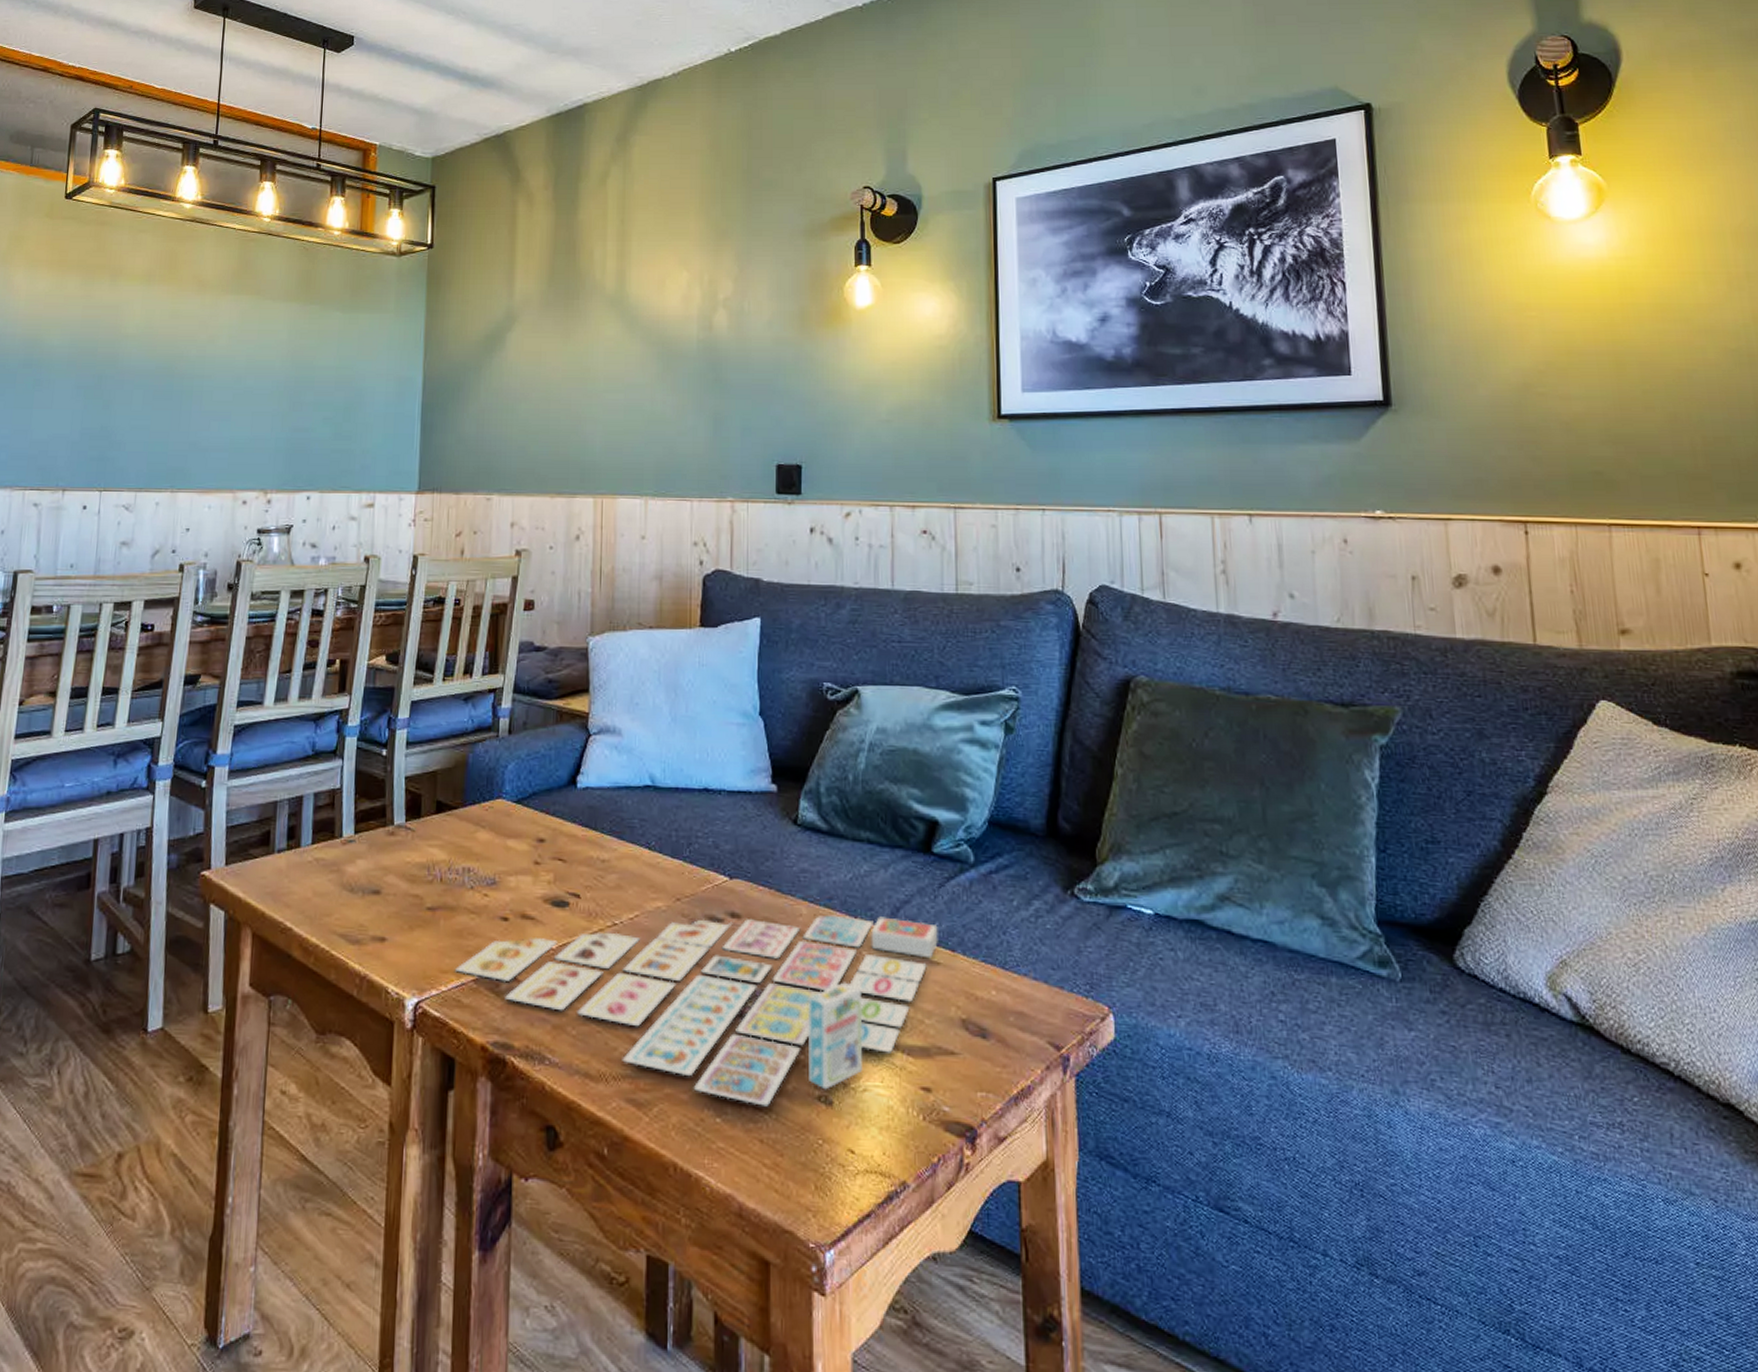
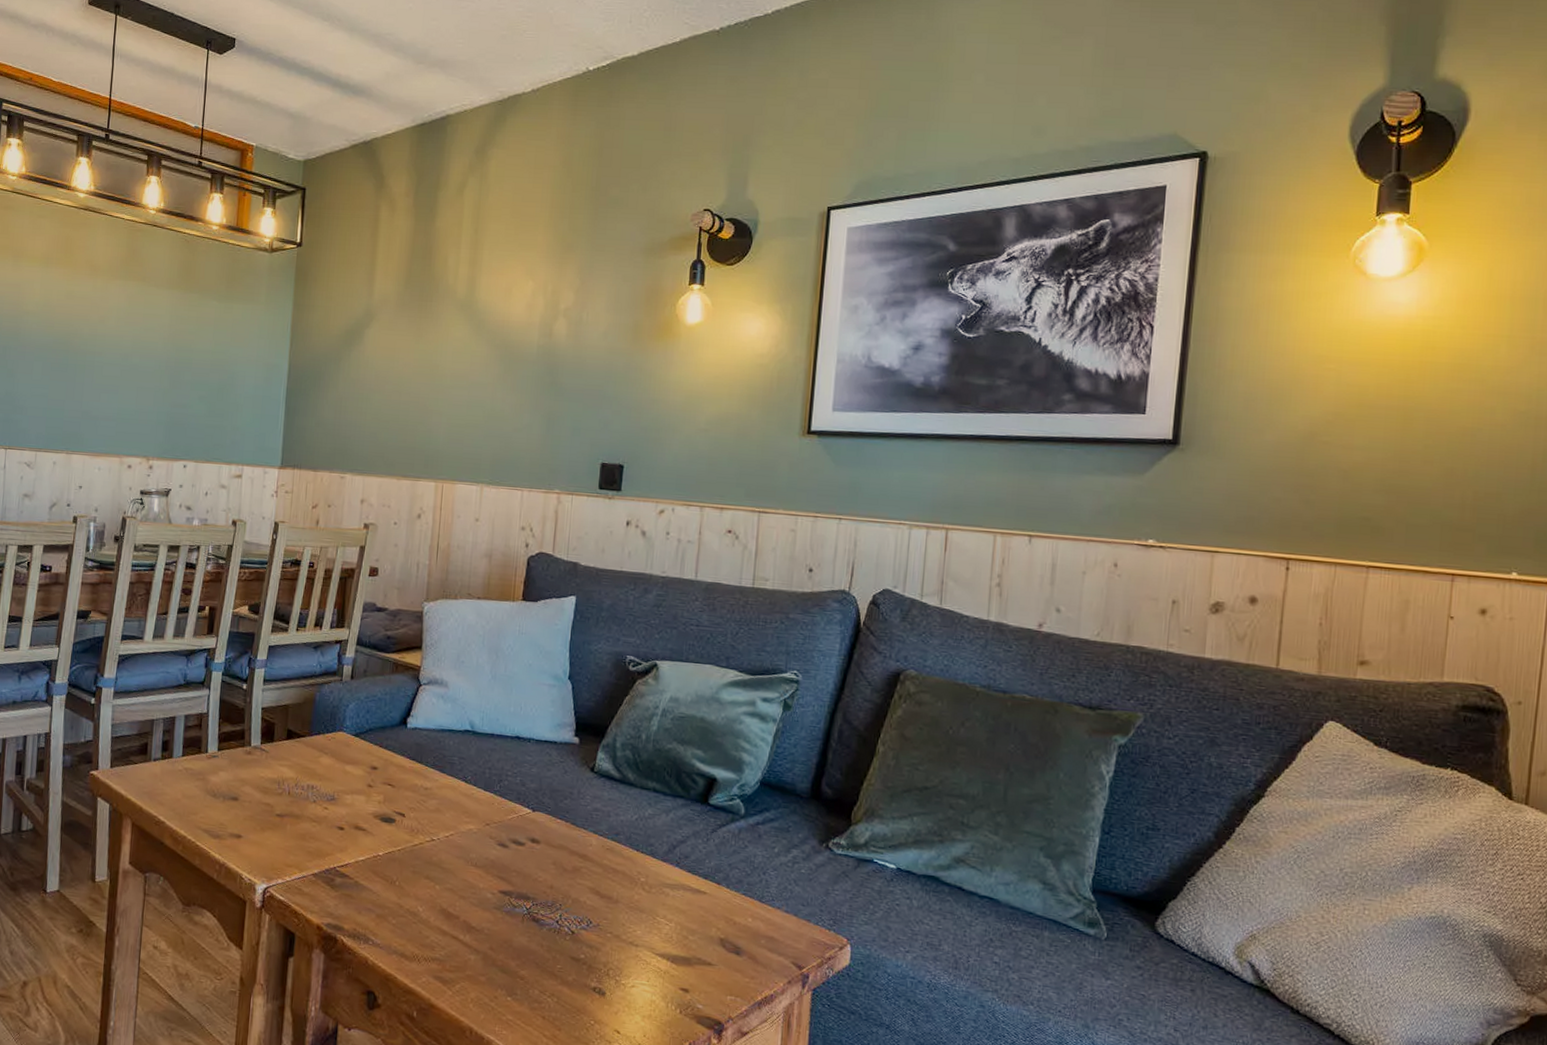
board game: present [455,915,938,1107] -> none [298,841,707,992]

